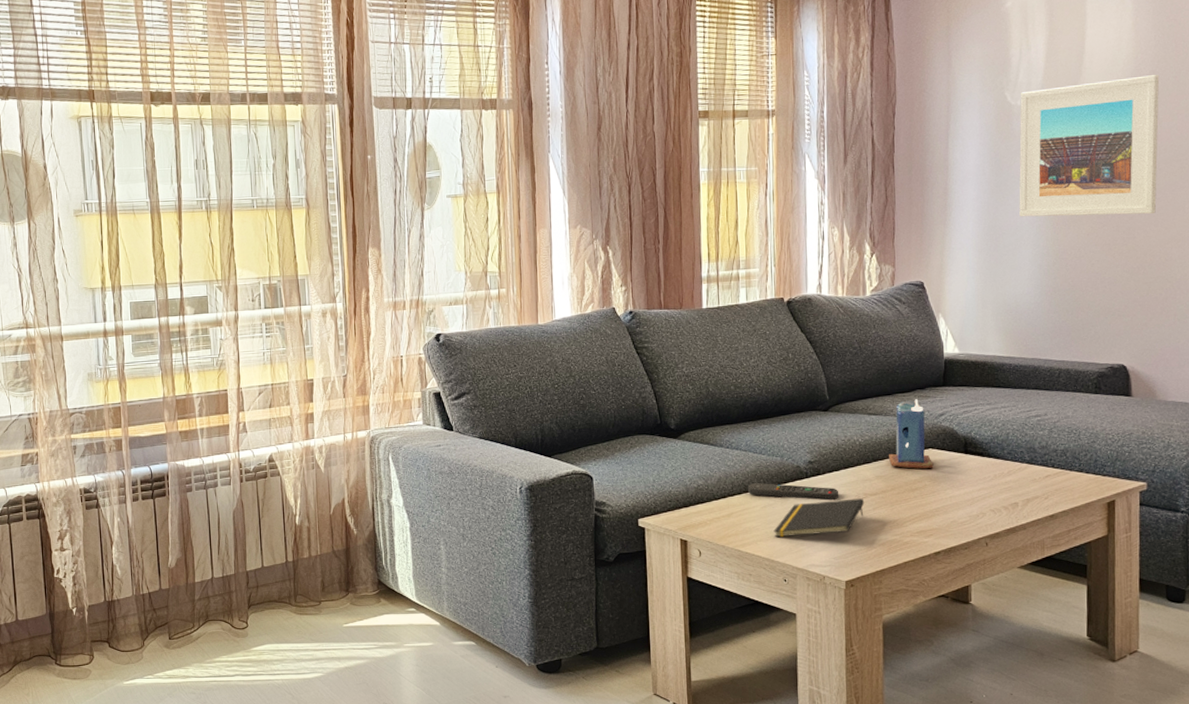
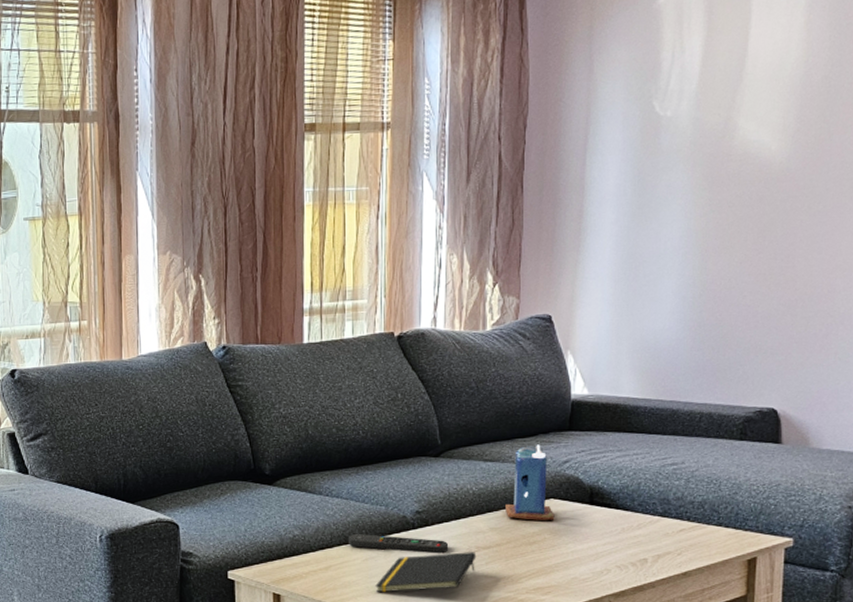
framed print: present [1019,75,1160,217] -> none [663,81,833,243]

